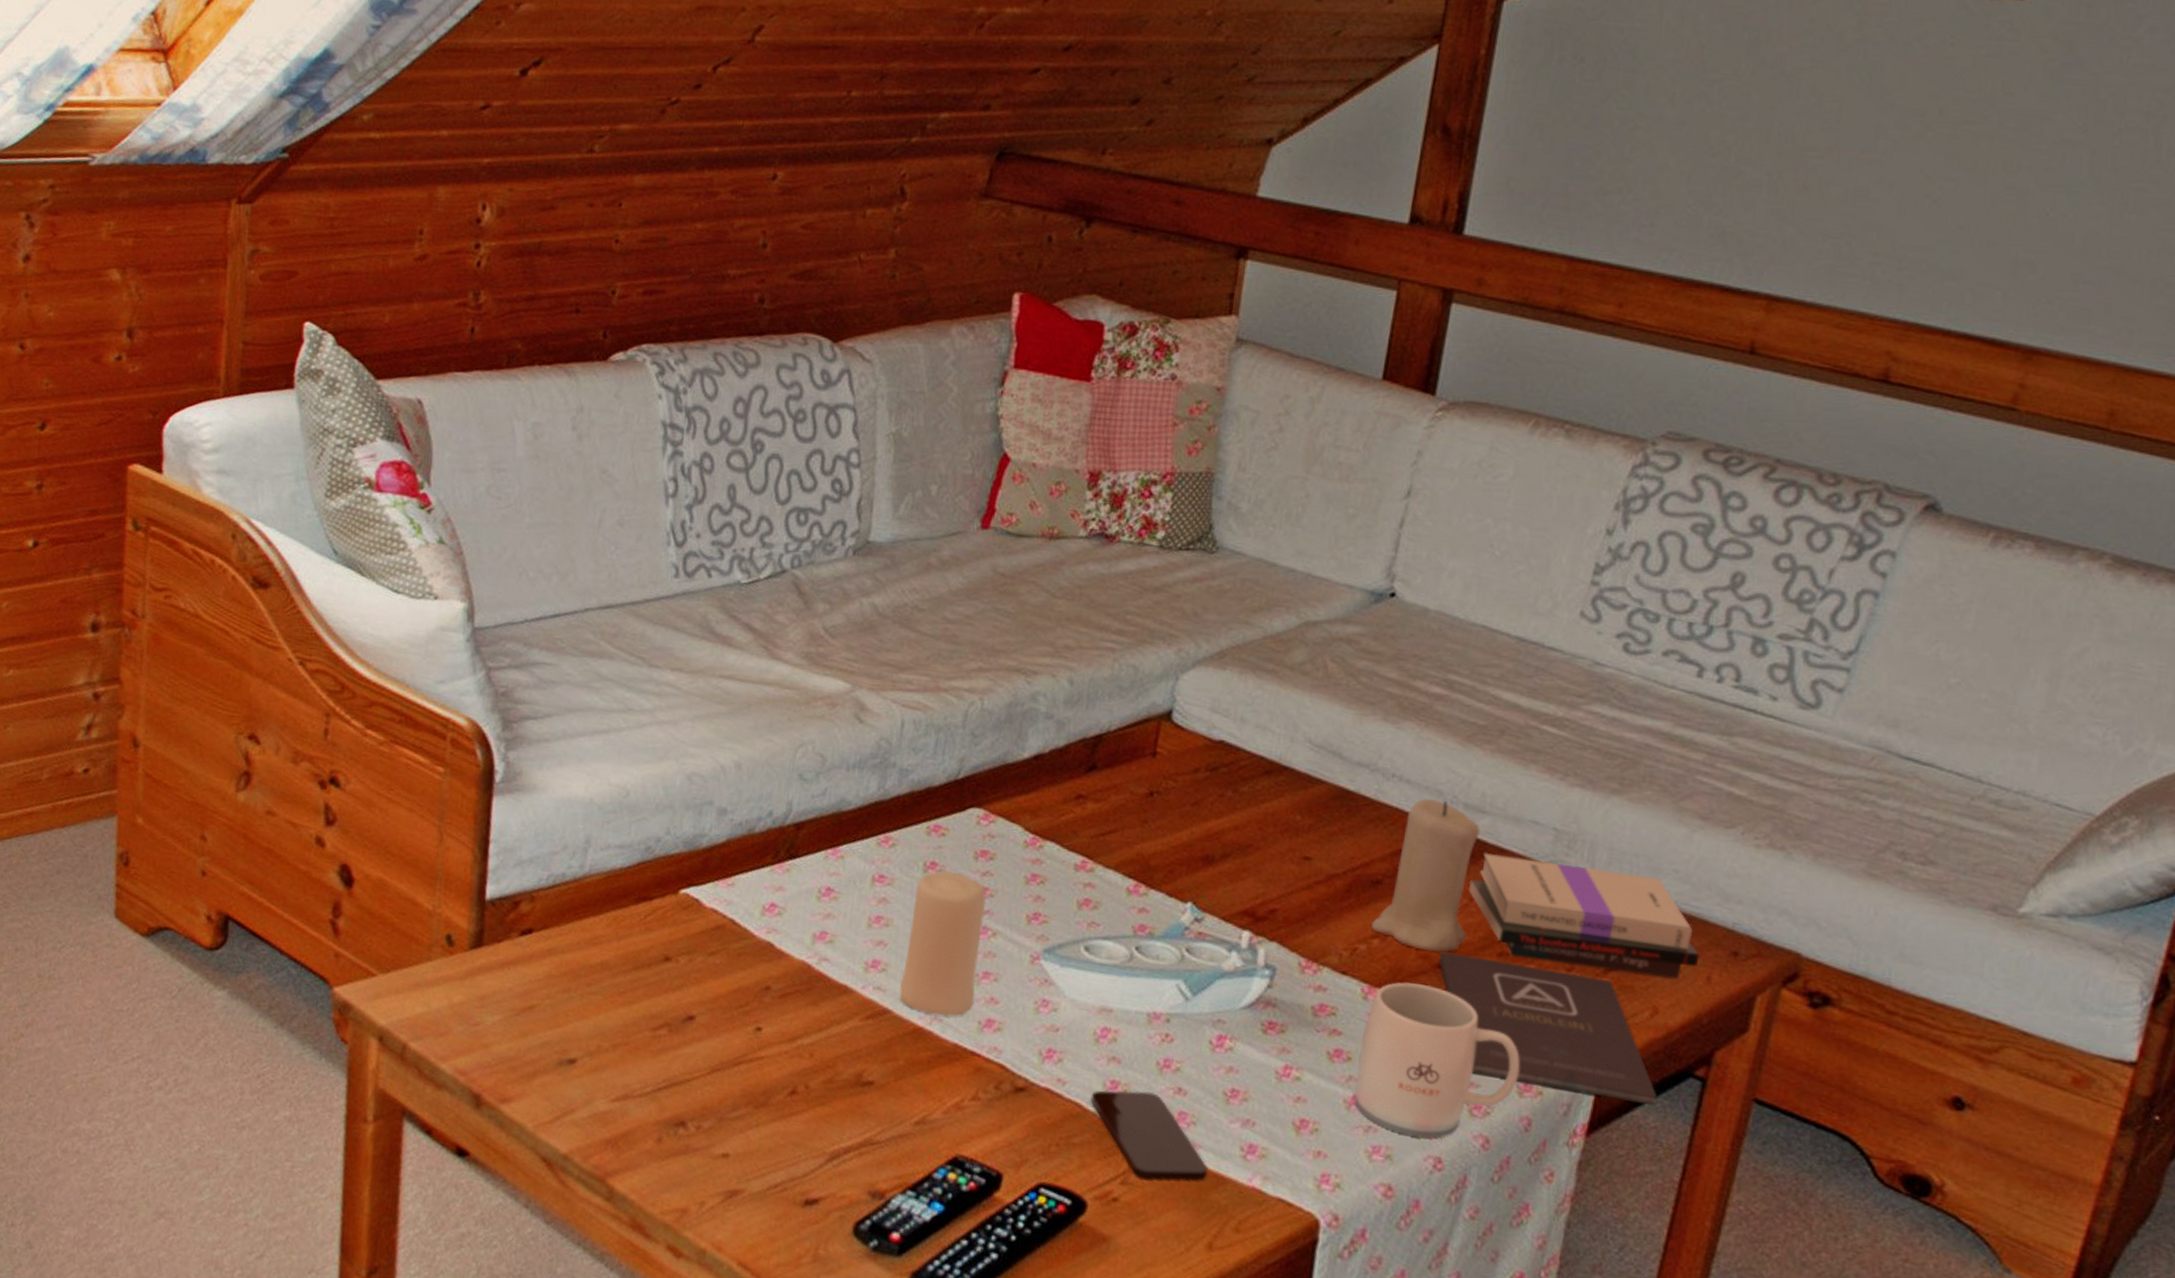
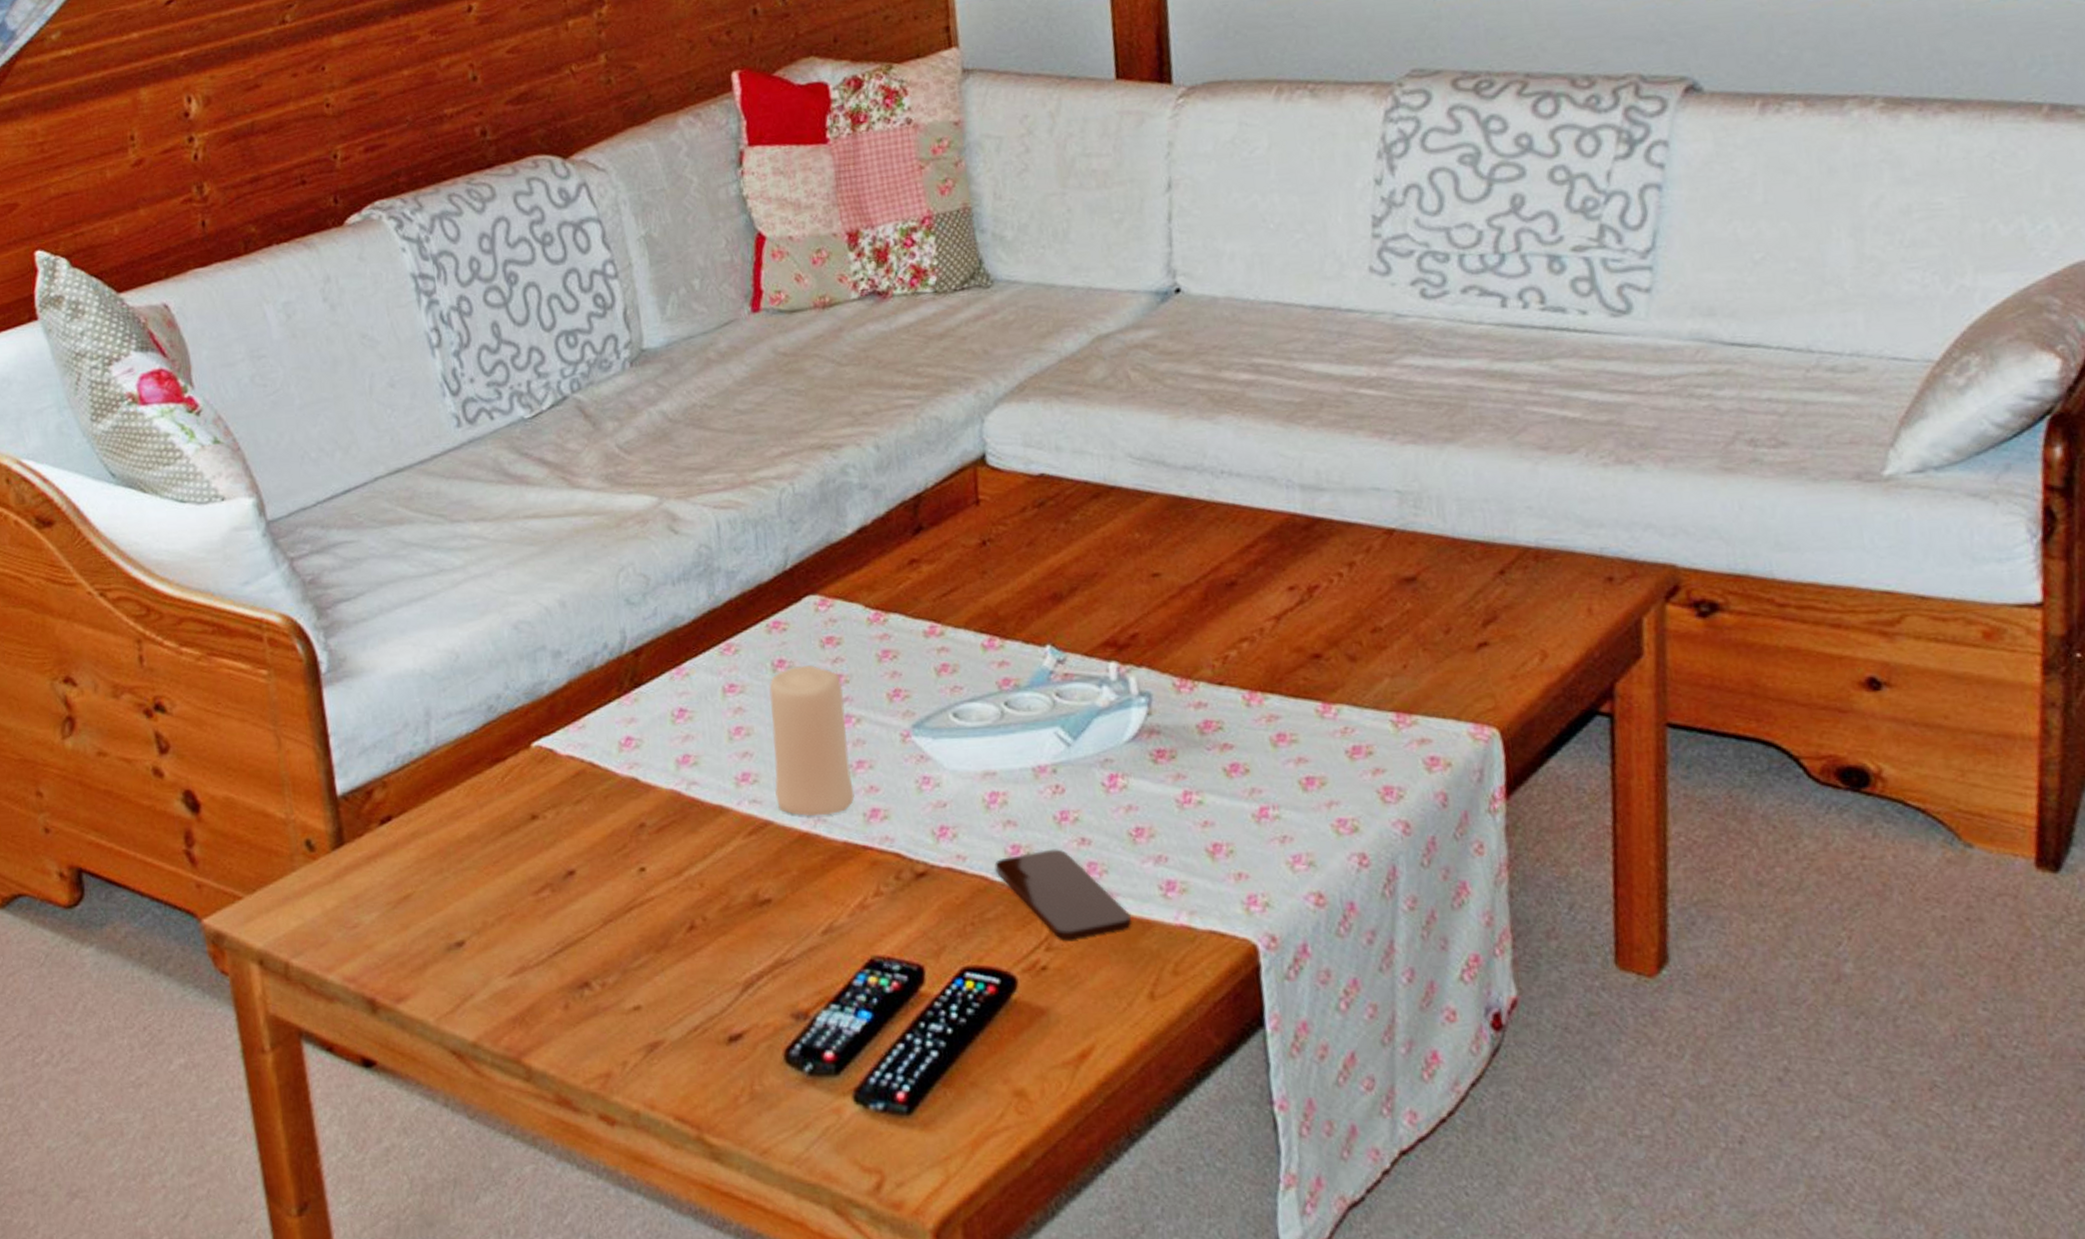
mug: present [1354,982,1521,1138] -> none [1254,678,1423,838]
candle: present [1371,797,1480,952] -> none [1235,487,1335,644]
book: present [1438,951,1658,1106] -> none [1312,633,1569,758]
books: present [1469,852,1700,979] -> none [1325,518,1575,630]

